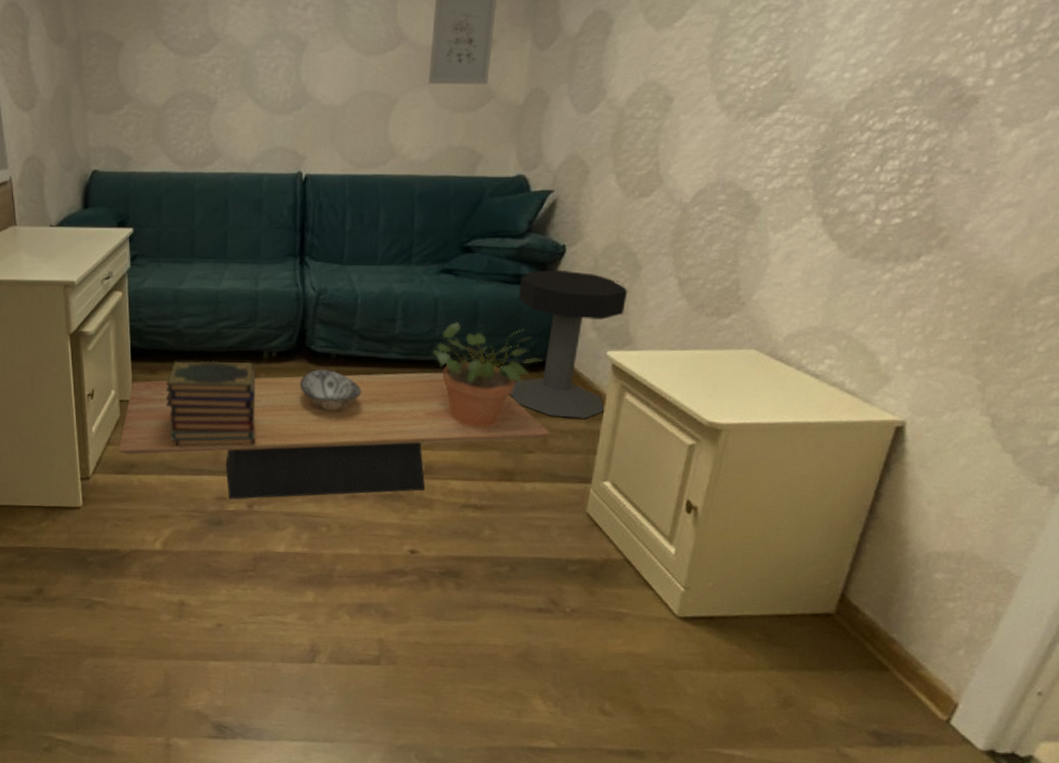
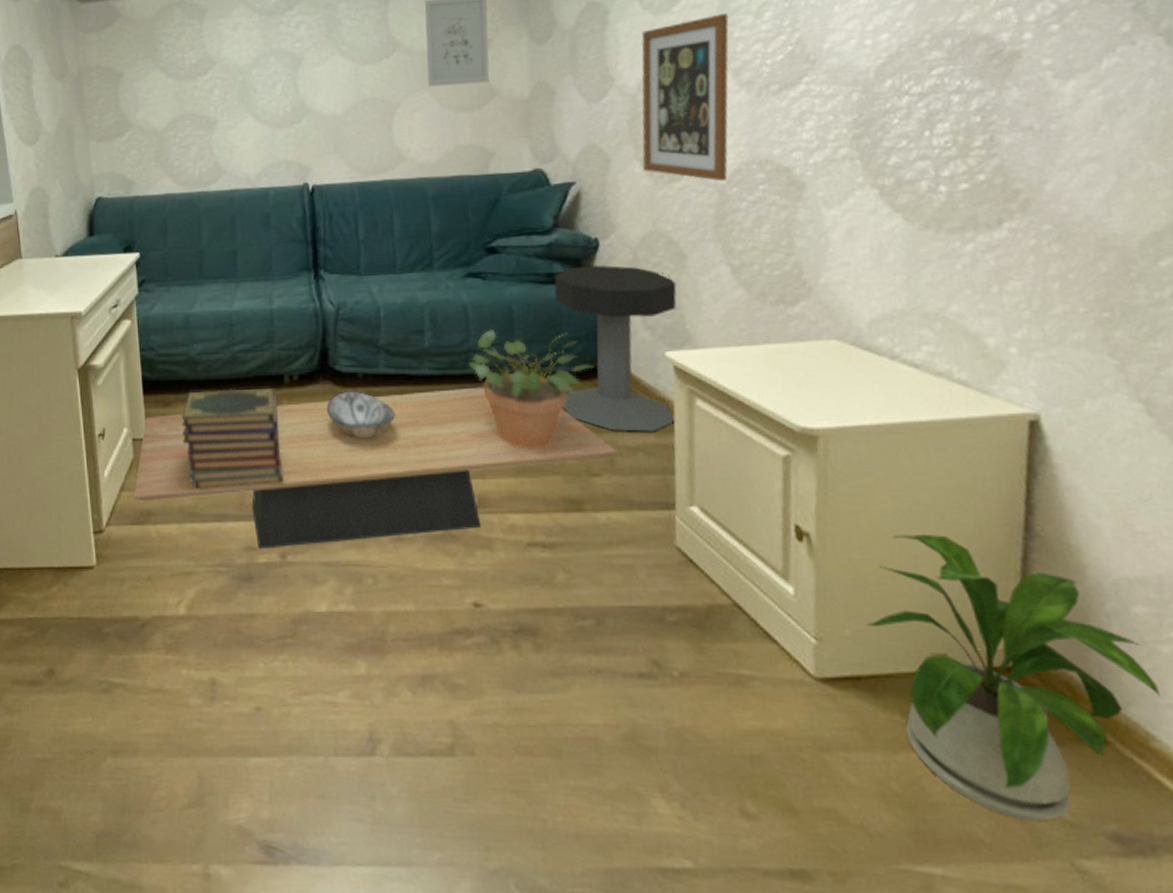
wall art: none [618,34,725,200] -> present [641,13,729,182]
house plant: none [727,512,937,722] -> present [866,535,1162,821]

